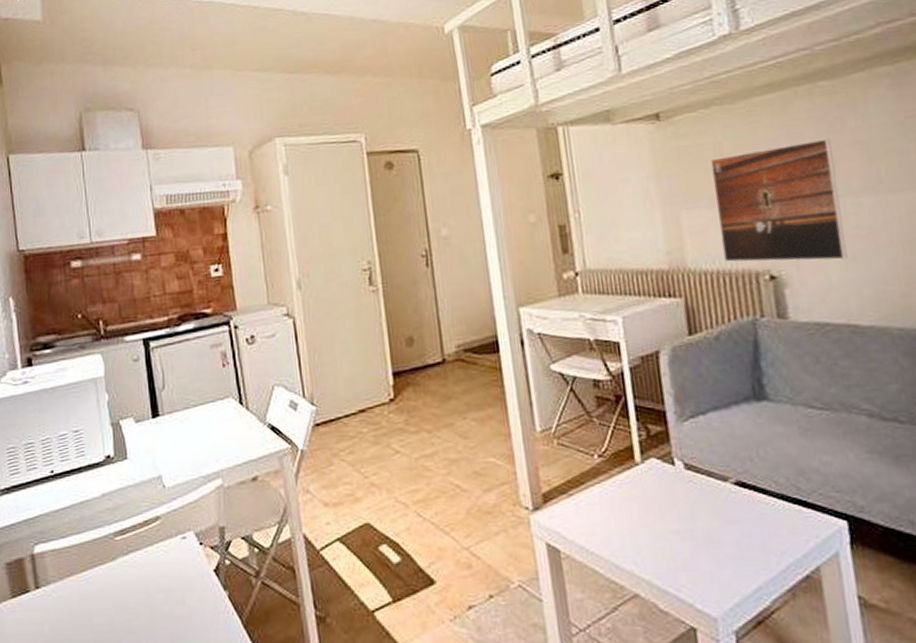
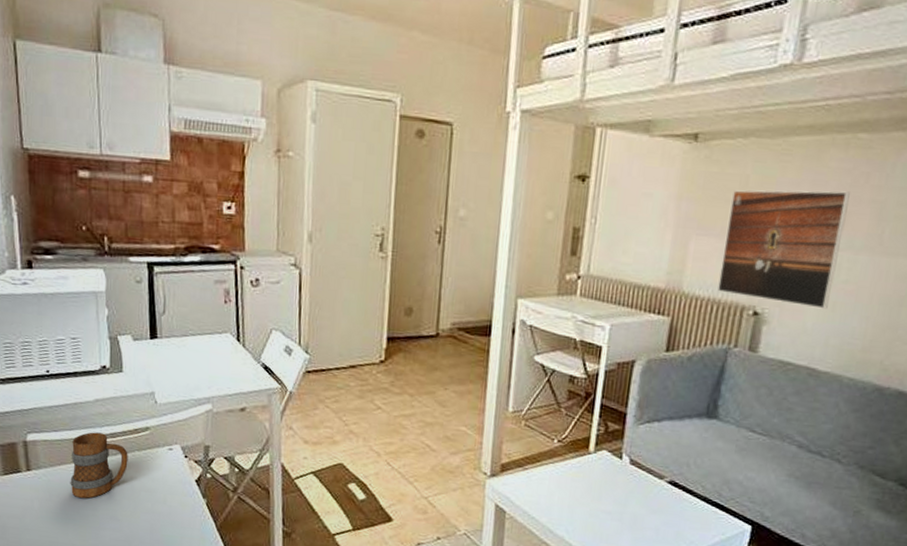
mug: none [81,531,141,613] -> present [70,432,128,499]

